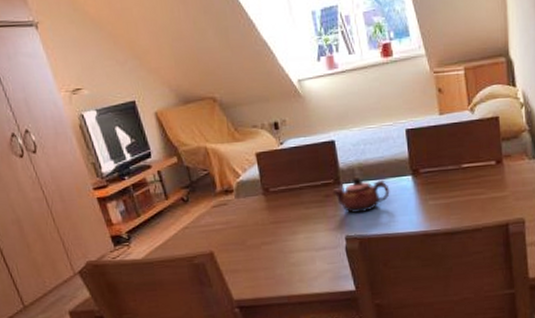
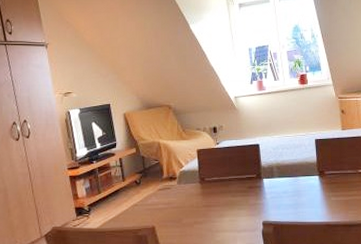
teapot: present [332,176,390,214] -> none [255,173,301,204]

